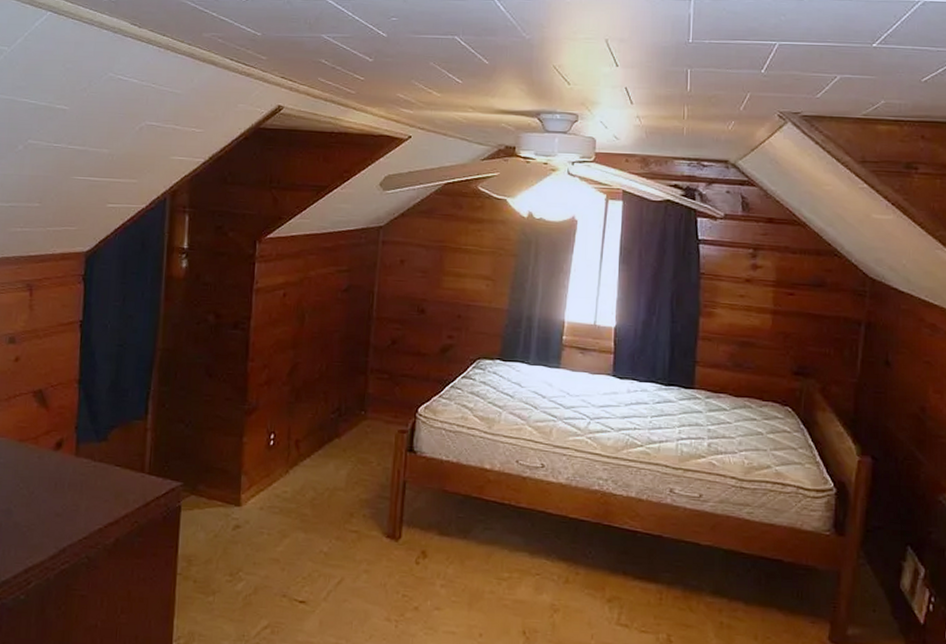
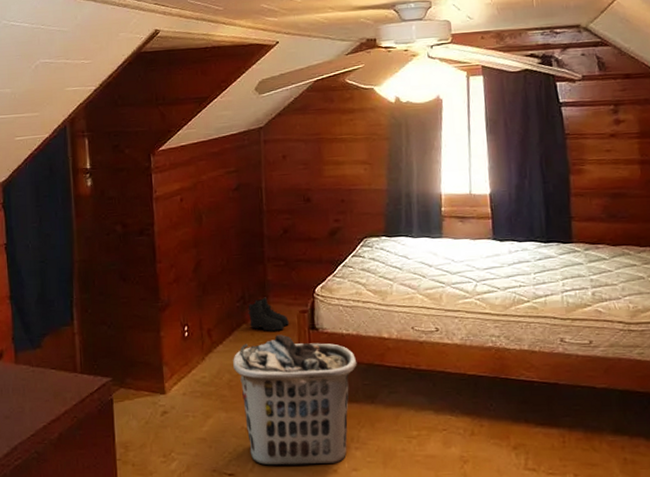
clothes hamper: none [319,453,454,600] -> present [233,334,357,466]
boots: none [342,411,385,450] -> present [248,297,289,331]

